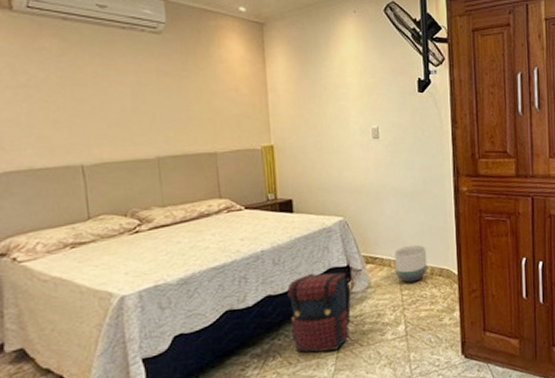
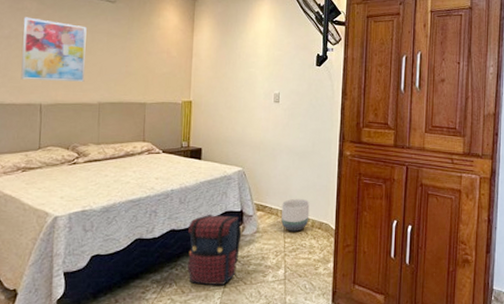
wall art: none [43,59,135,137] -> present [21,17,87,82]

